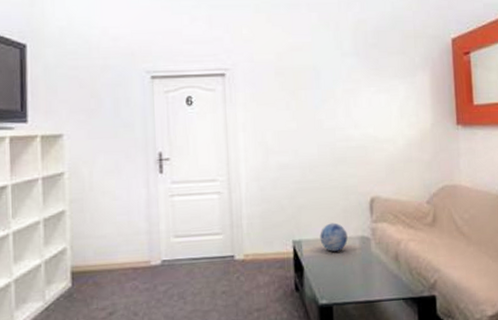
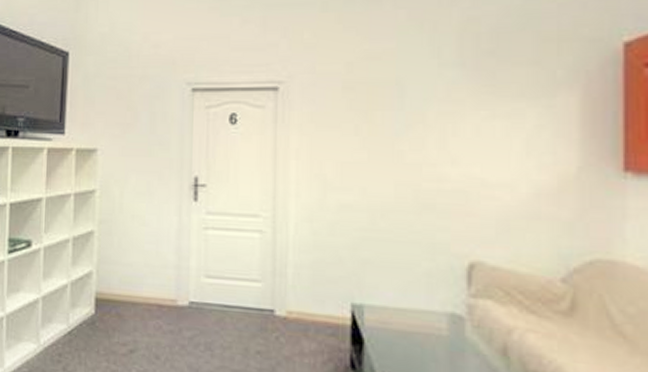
decorative orb: present [320,223,348,252] -> none [389,288,430,328]

